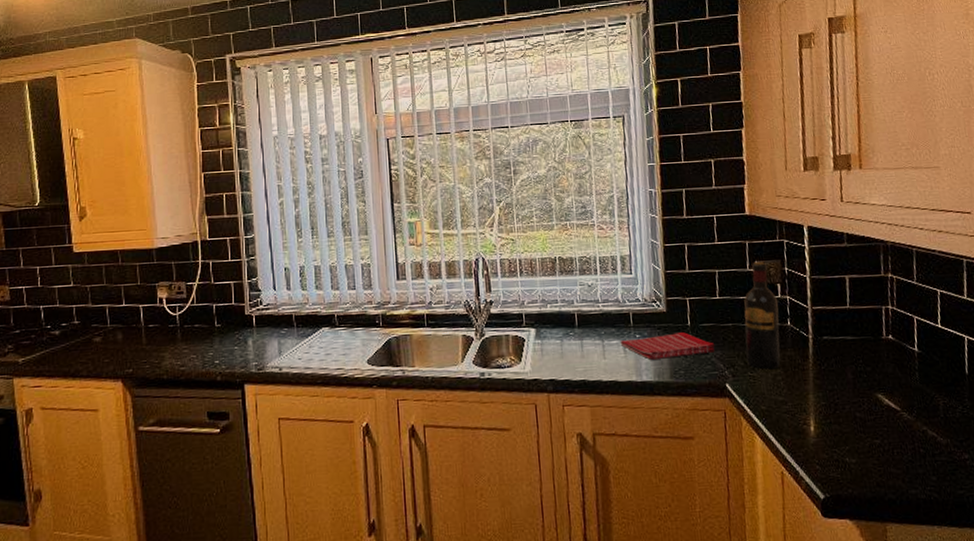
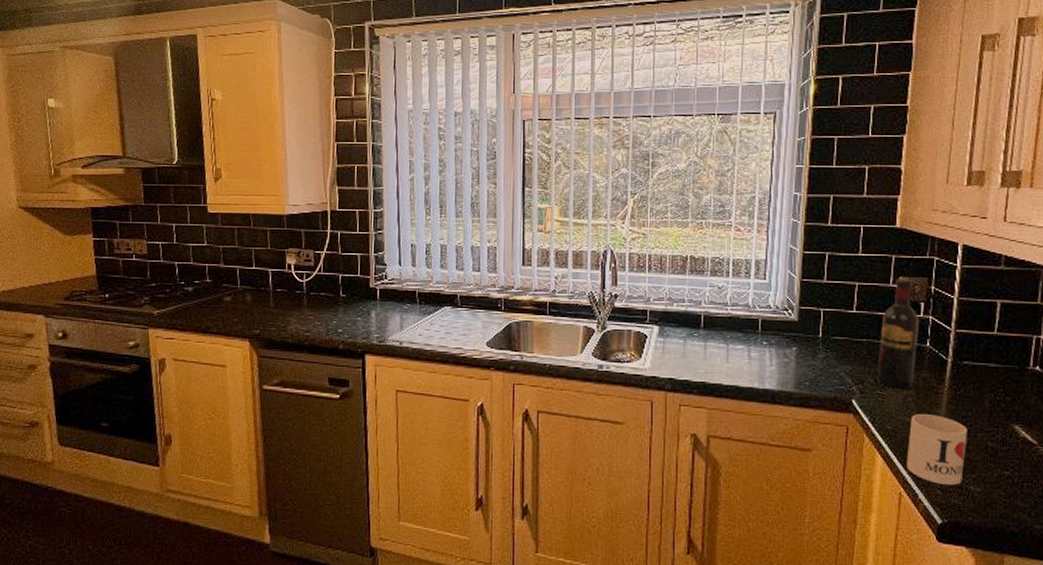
dish towel: present [620,332,715,360] -> none [745,343,845,369]
mug: none [782,391,838,460] -> present [906,414,967,486]

